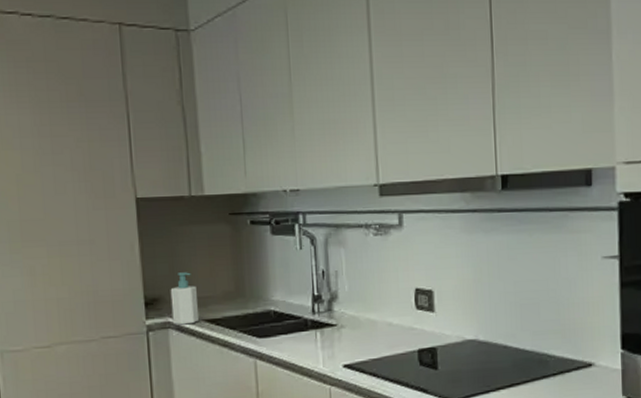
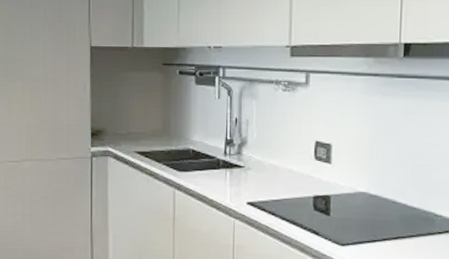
soap bottle: present [170,272,200,325] -> none [111,110,133,154]

